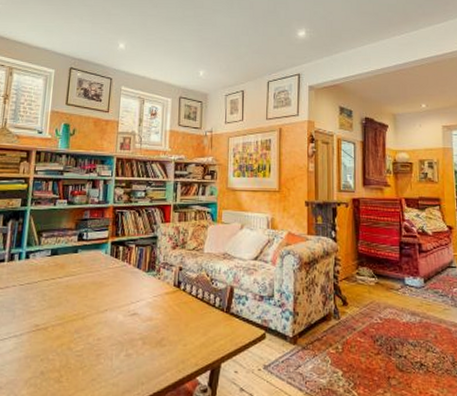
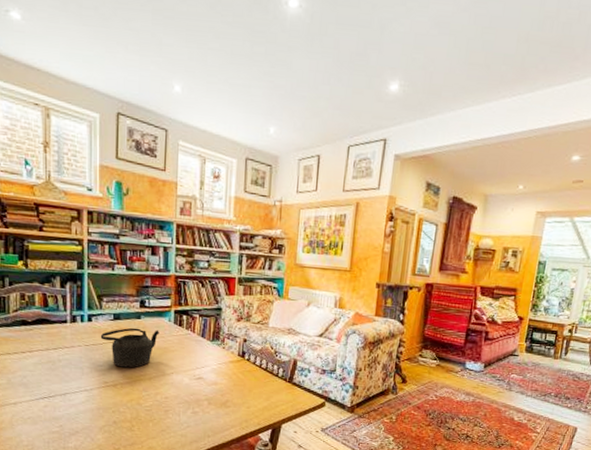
teapot: none [36,262,96,307] -> present [100,327,159,368]

